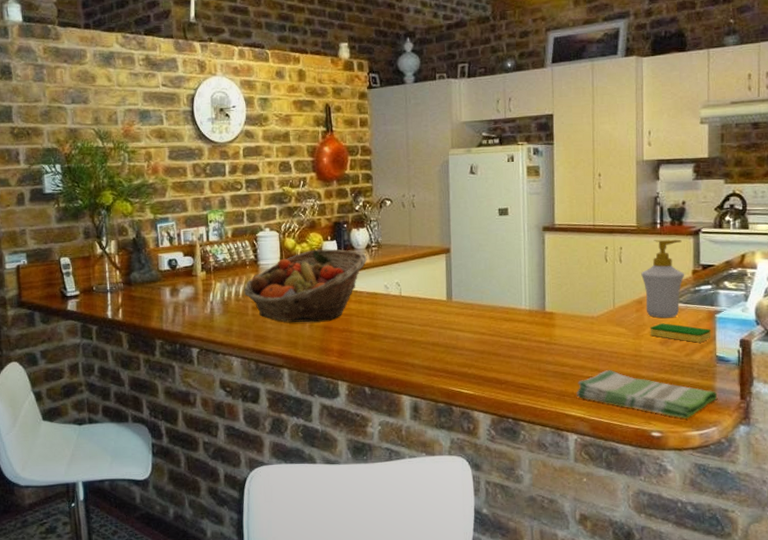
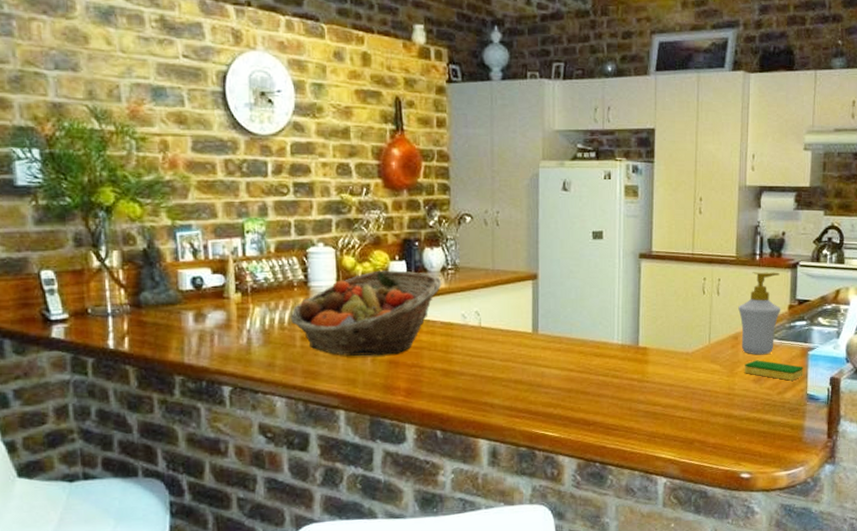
dish towel: present [576,370,718,419] -> none [667,409,806,459]

